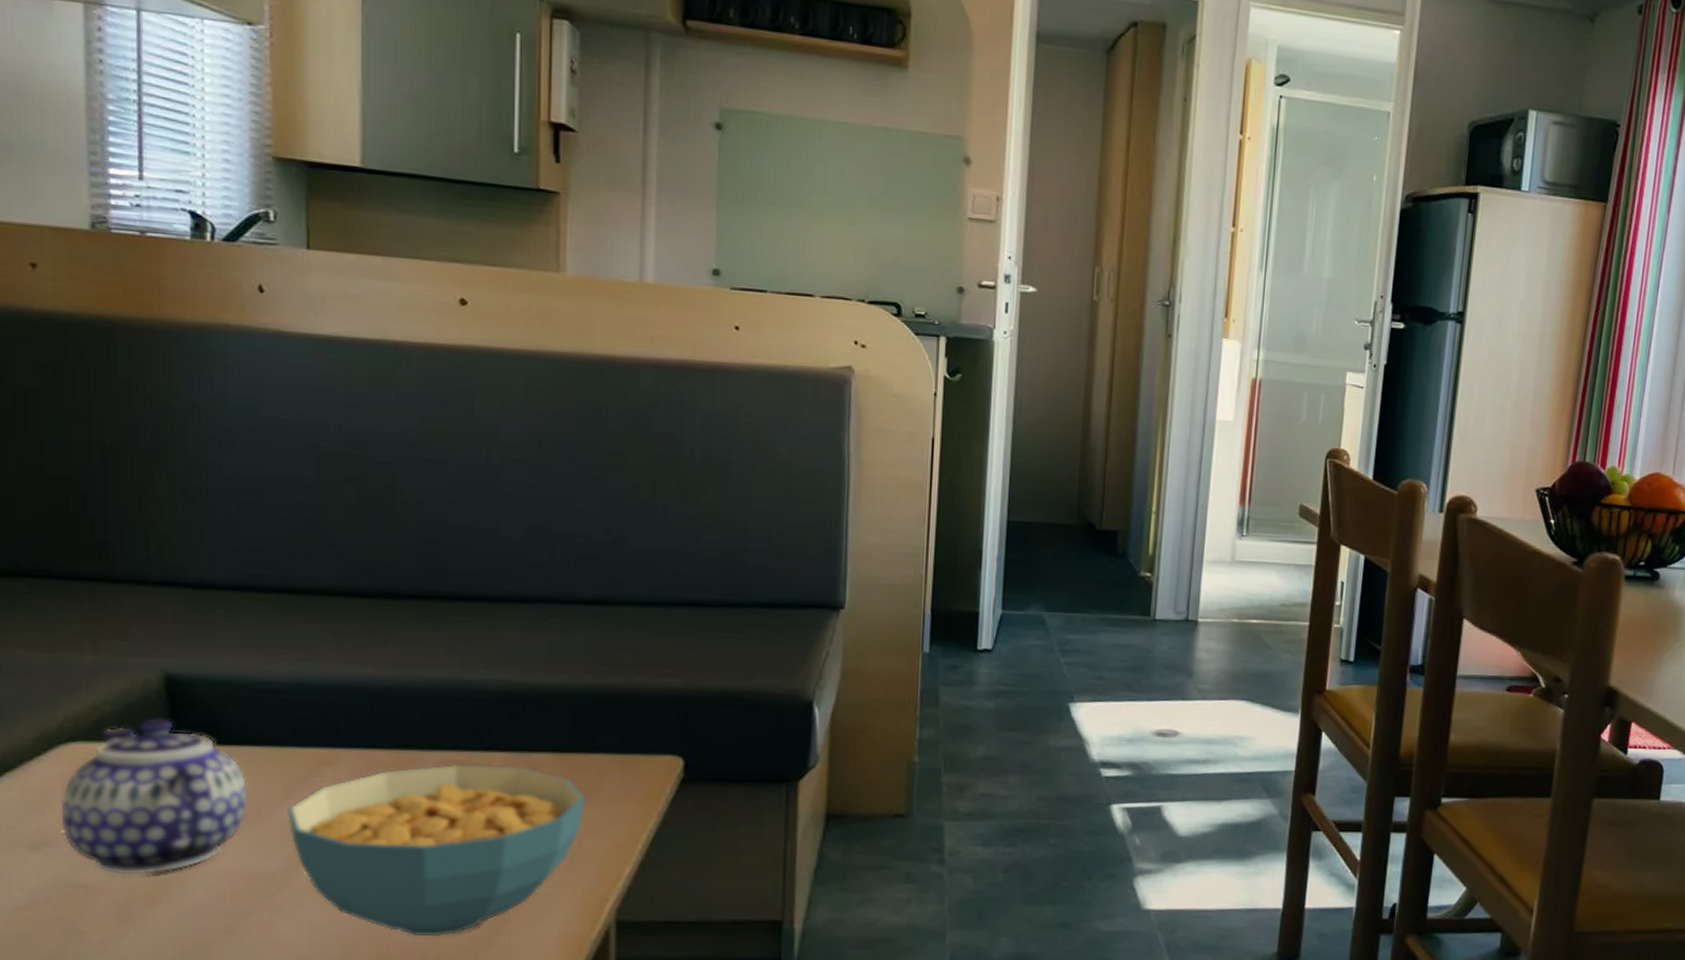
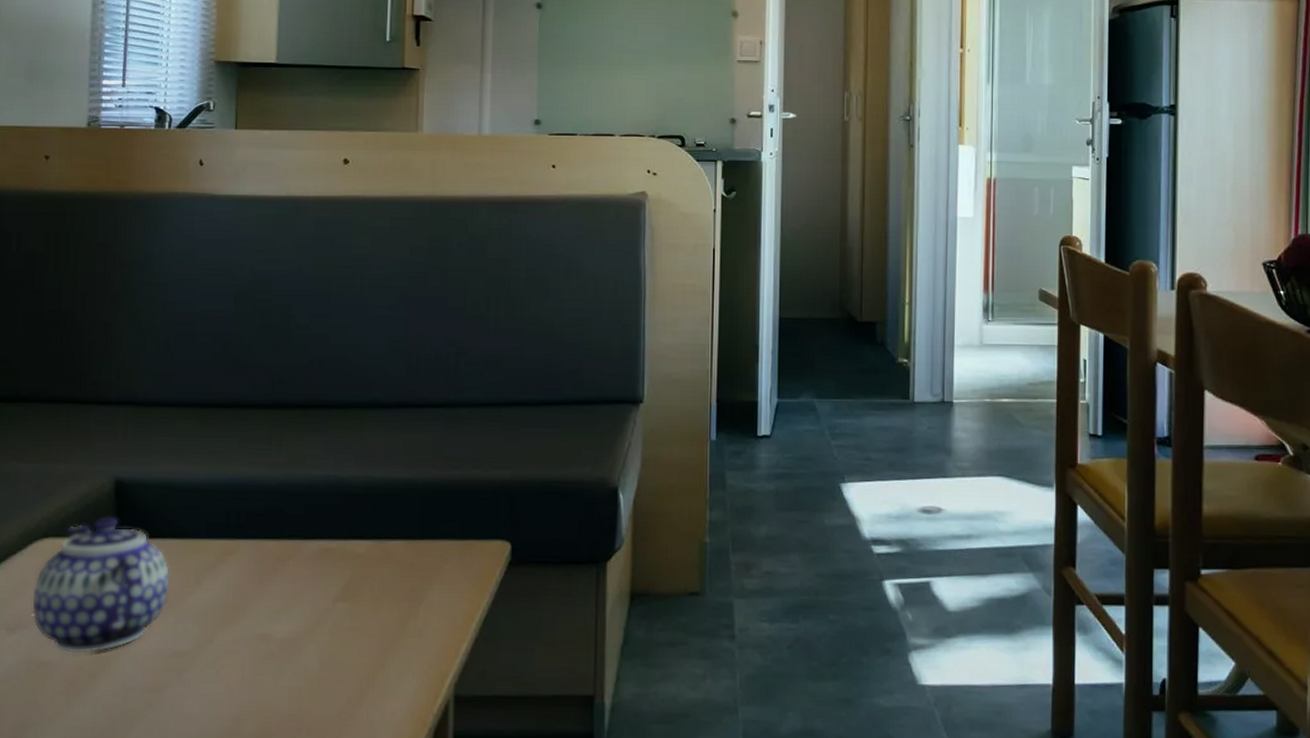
cereal bowl: present [287,764,586,937] -> none [198,551,431,710]

